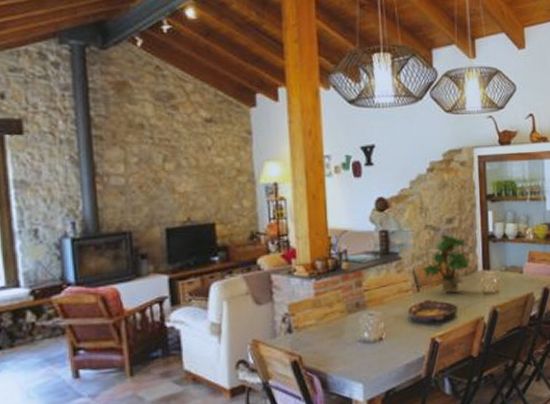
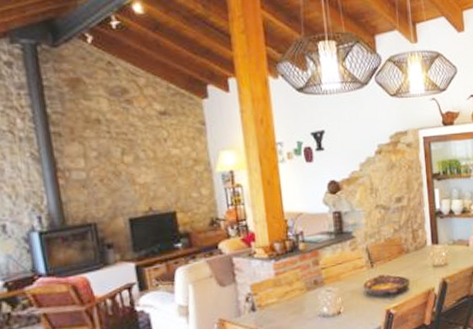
flower bouquet: present [422,234,470,293] -> none [375,212,419,268]

